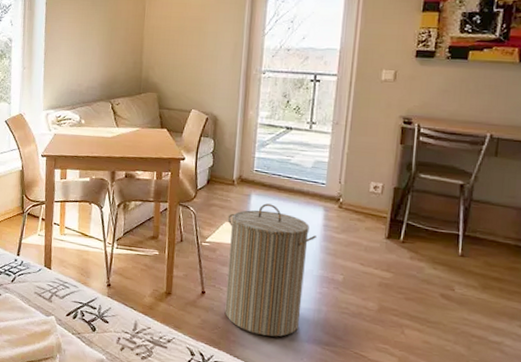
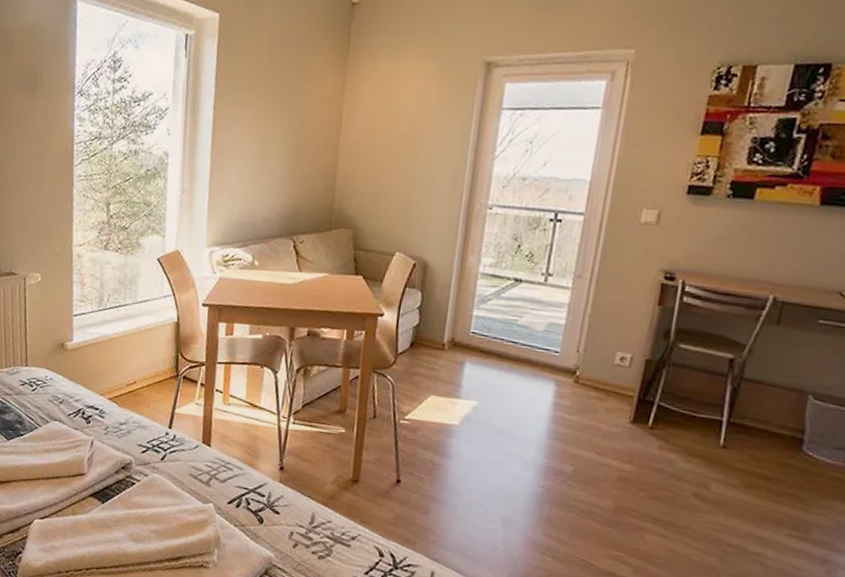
laundry hamper: present [225,203,316,337] -> none [424,374,544,538]

